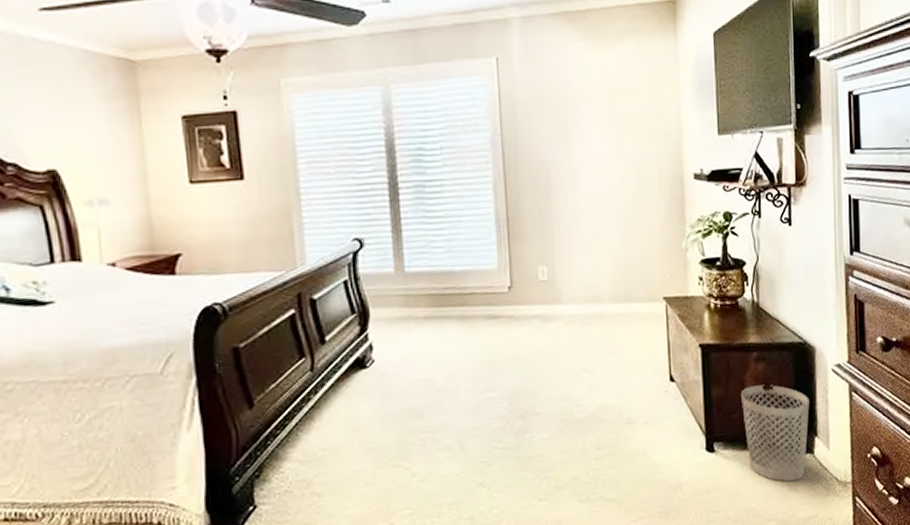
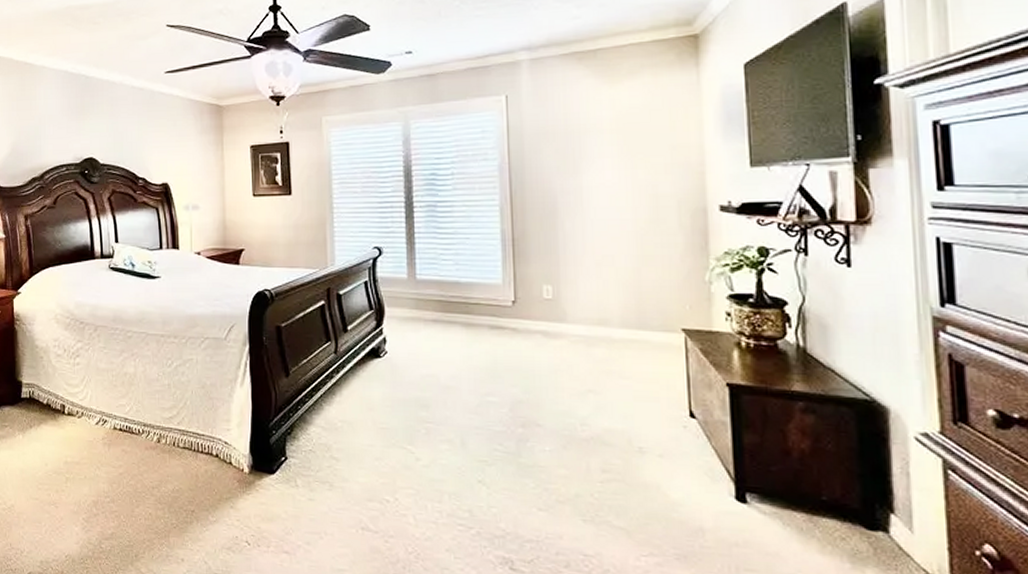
wastebasket: present [740,384,810,482] -> none [781,439,881,560]

